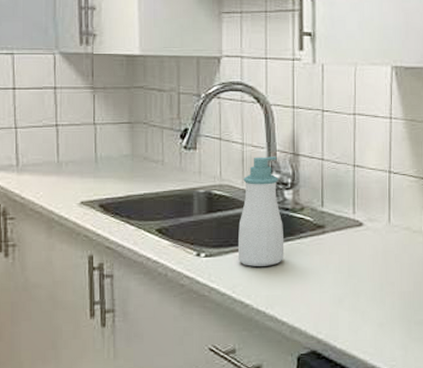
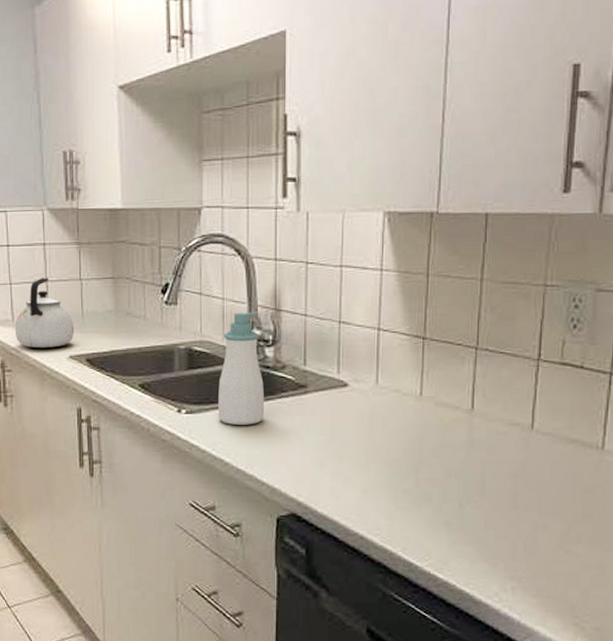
kettle: none [19,121,87,195] -> present [14,277,75,349]

